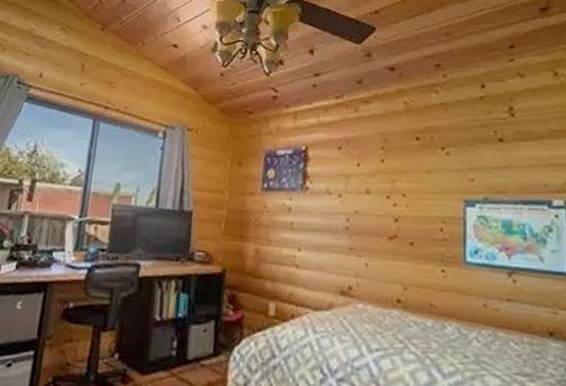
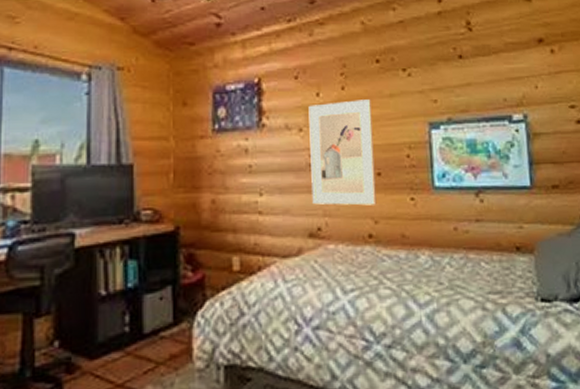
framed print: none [346,172,408,272] -> present [308,99,377,206]

